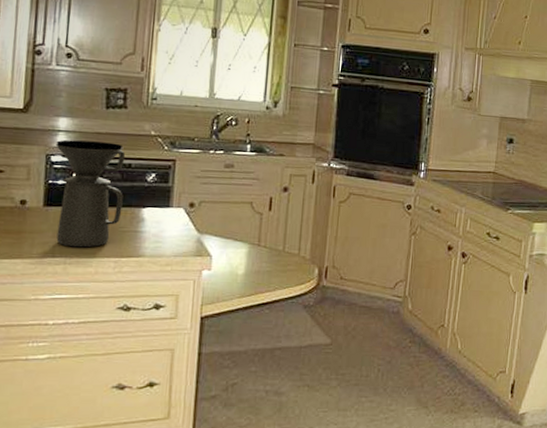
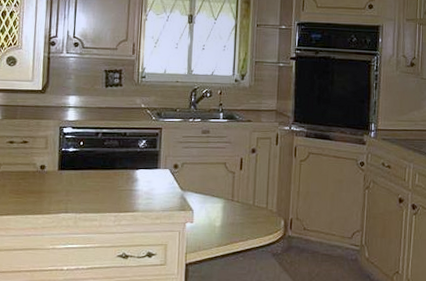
coffee maker: present [55,139,126,248] -> none [67,114,122,205]

